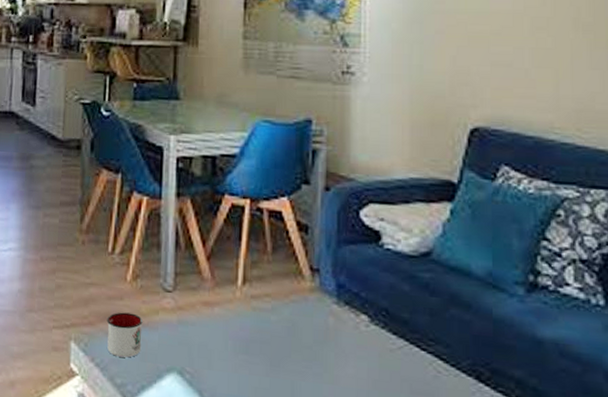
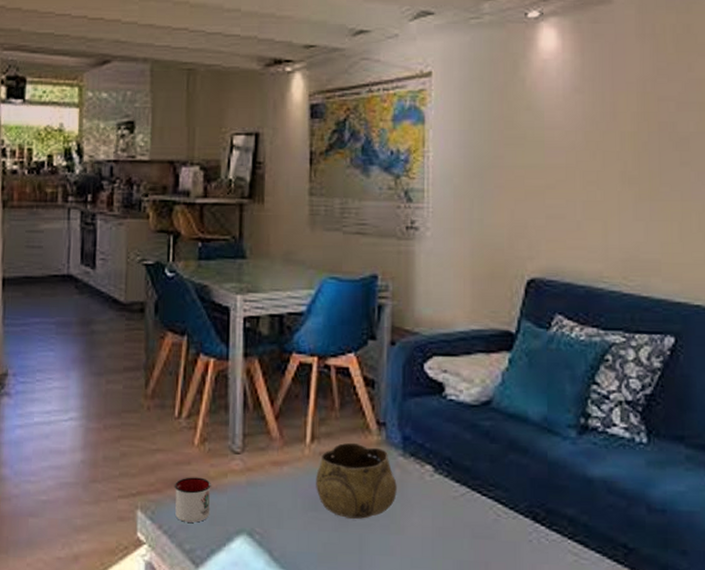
decorative bowl: none [247,287,331,366] -> present [316,442,397,519]

